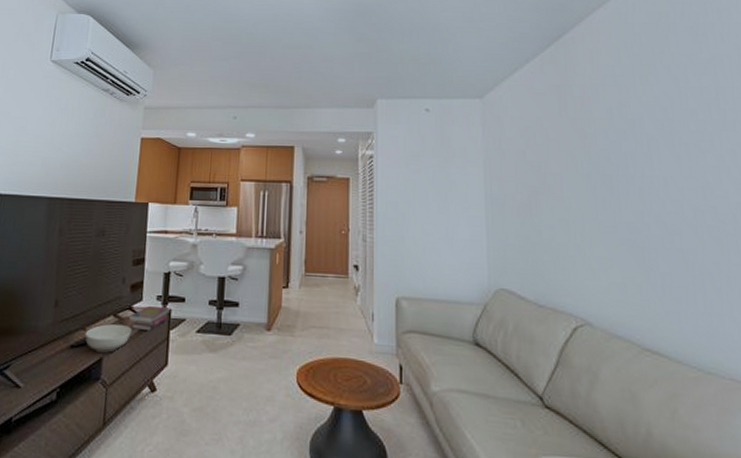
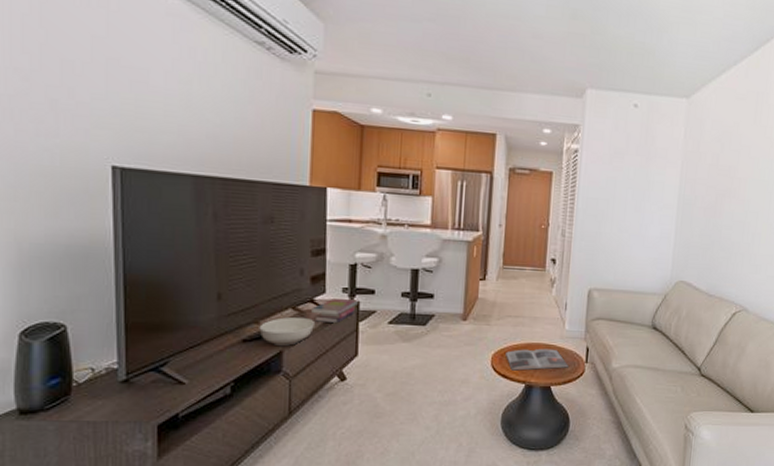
magazine: none [312,364,381,390] -> present [506,348,568,371]

